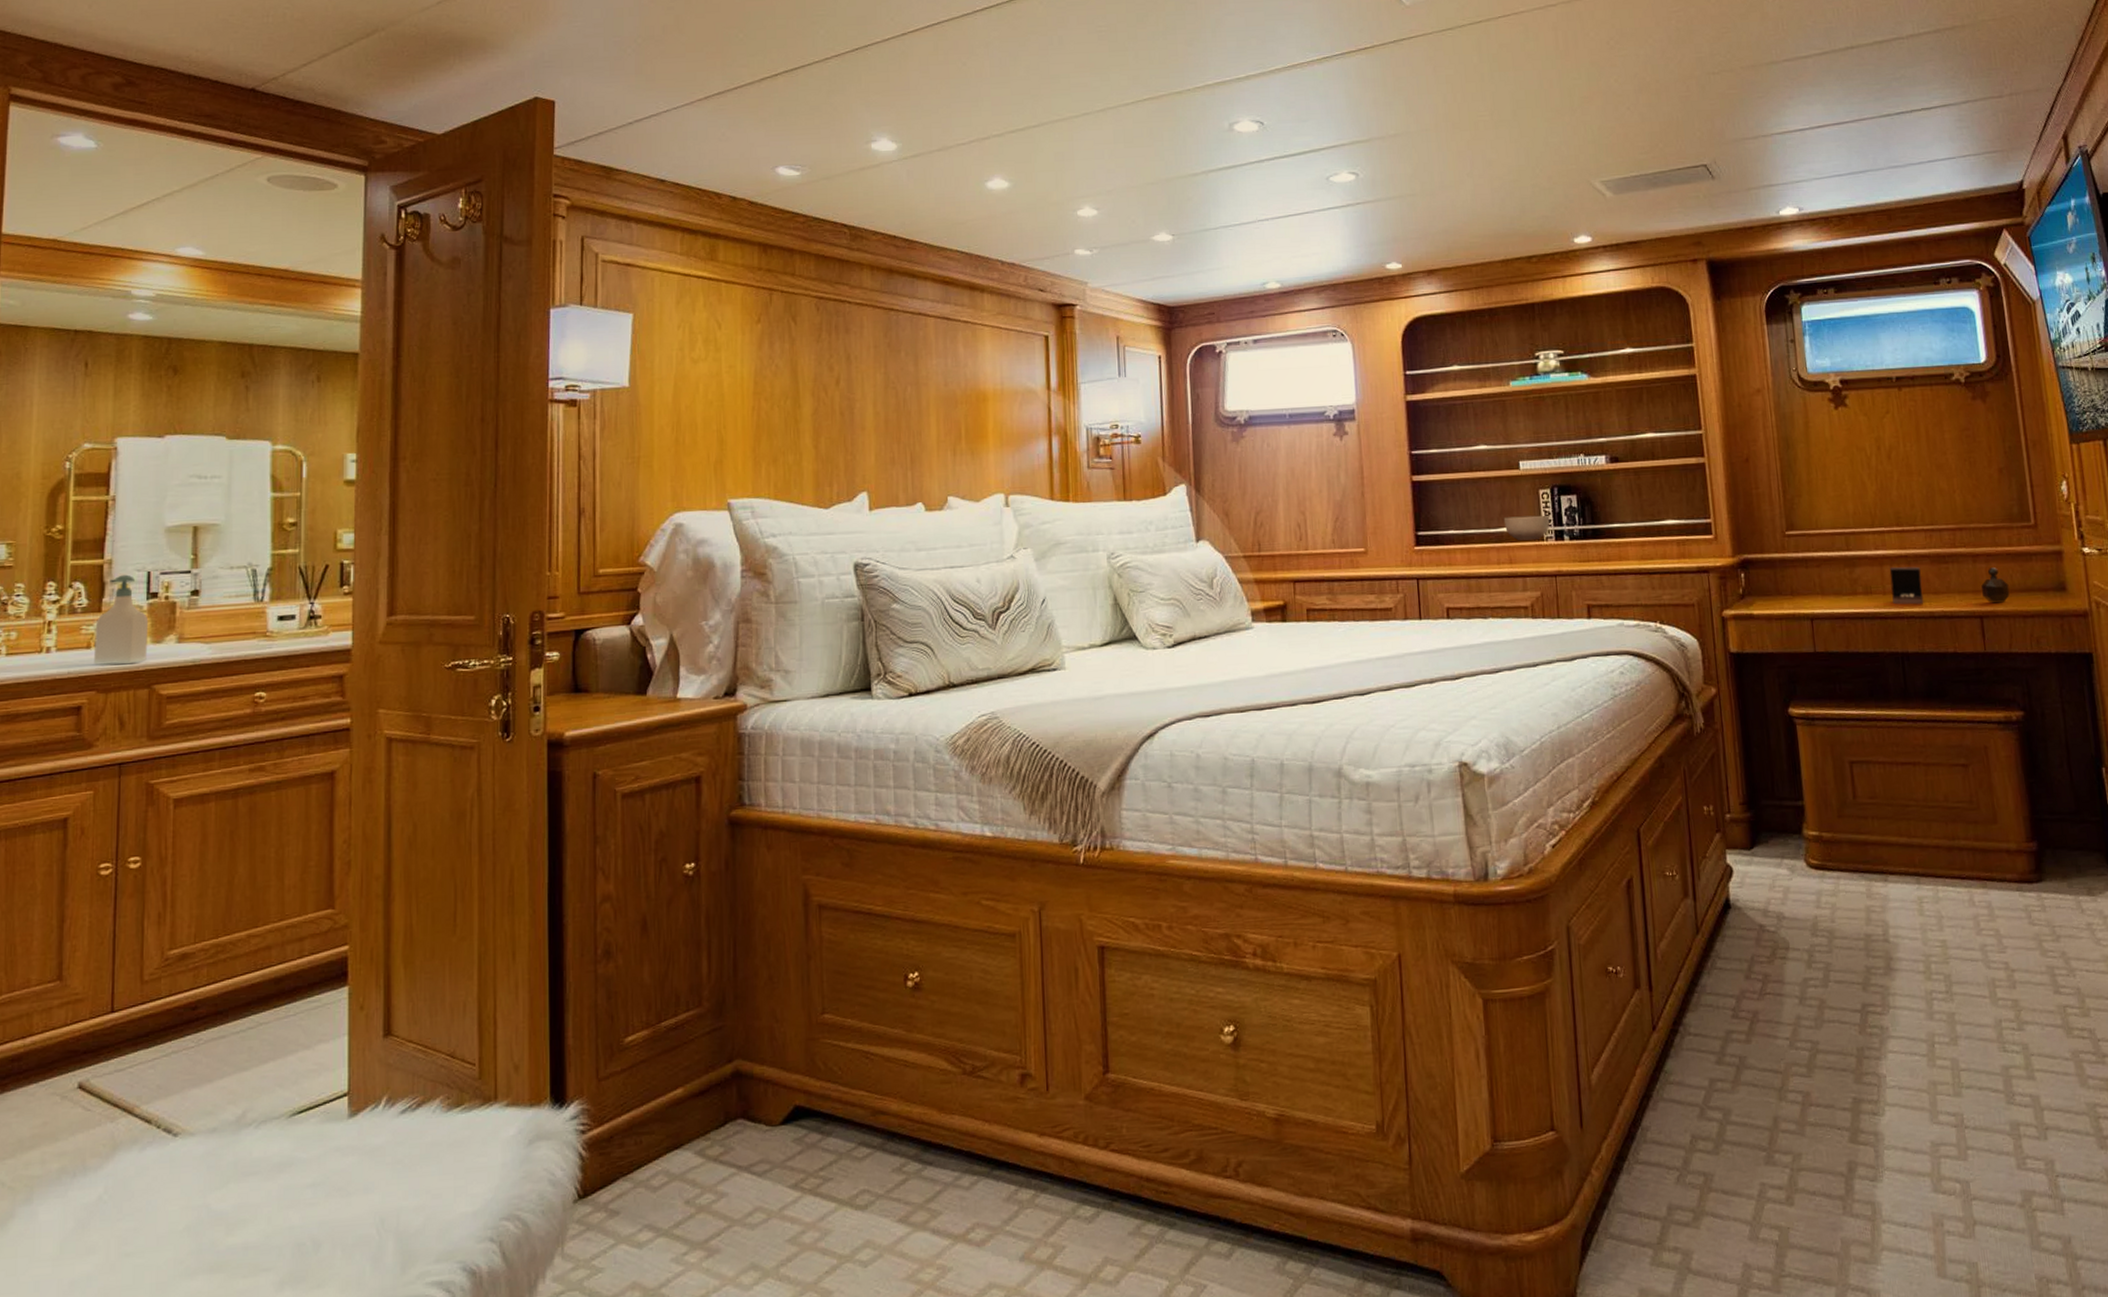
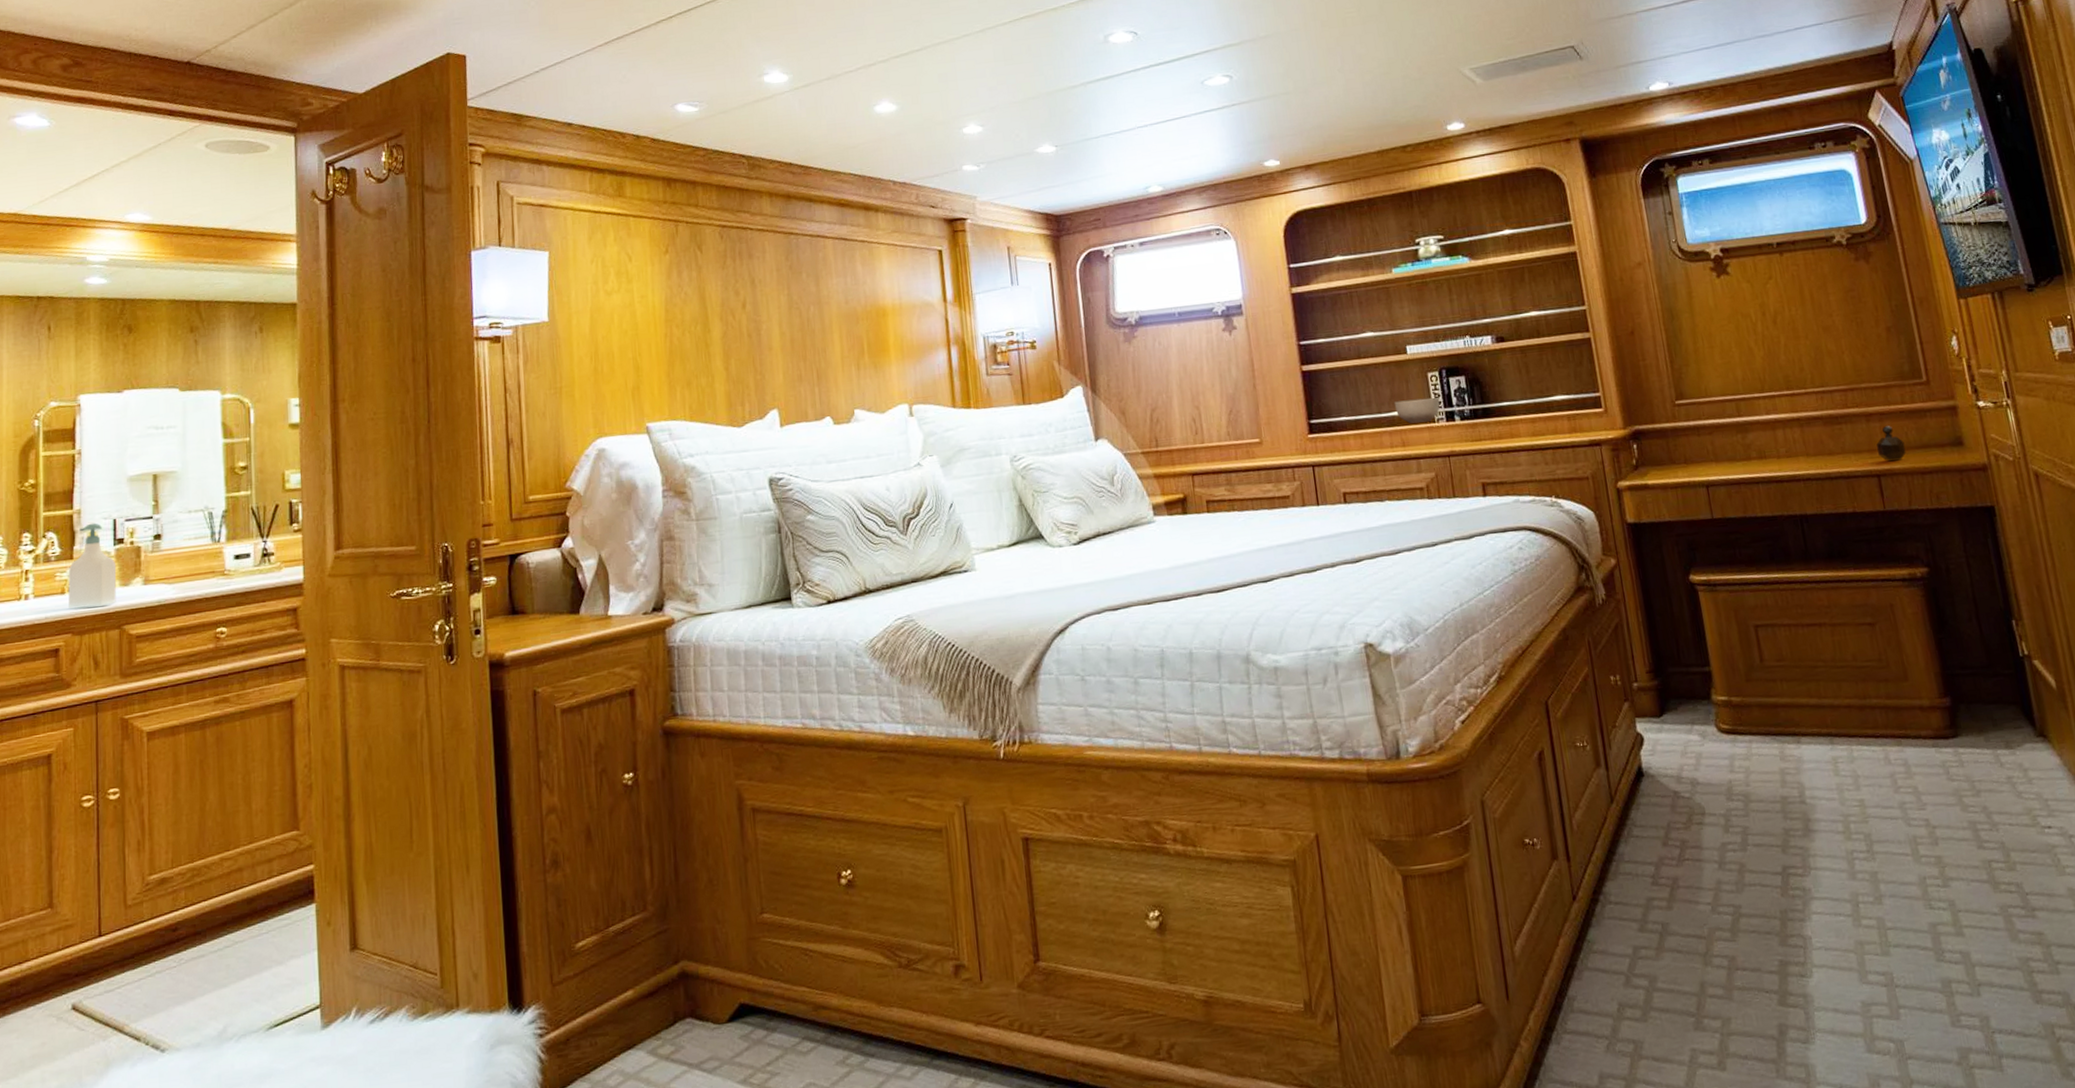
jewelry box: present [1889,566,1924,605] -> none [1782,429,1820,468]

